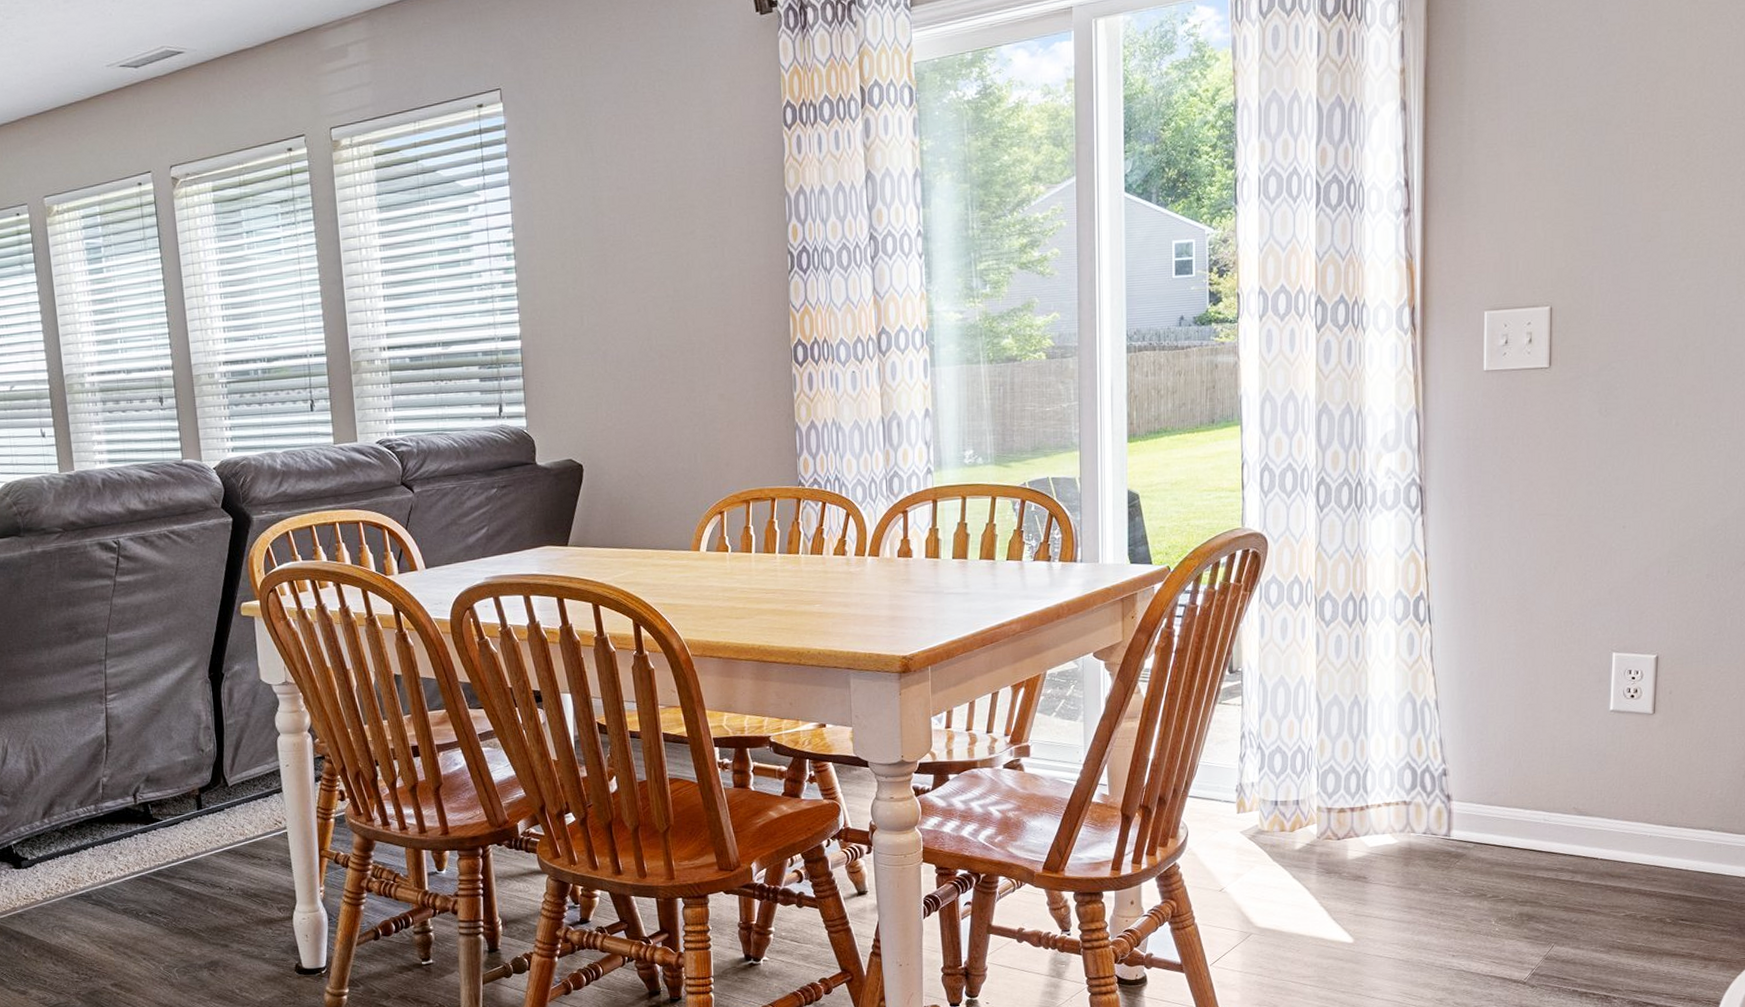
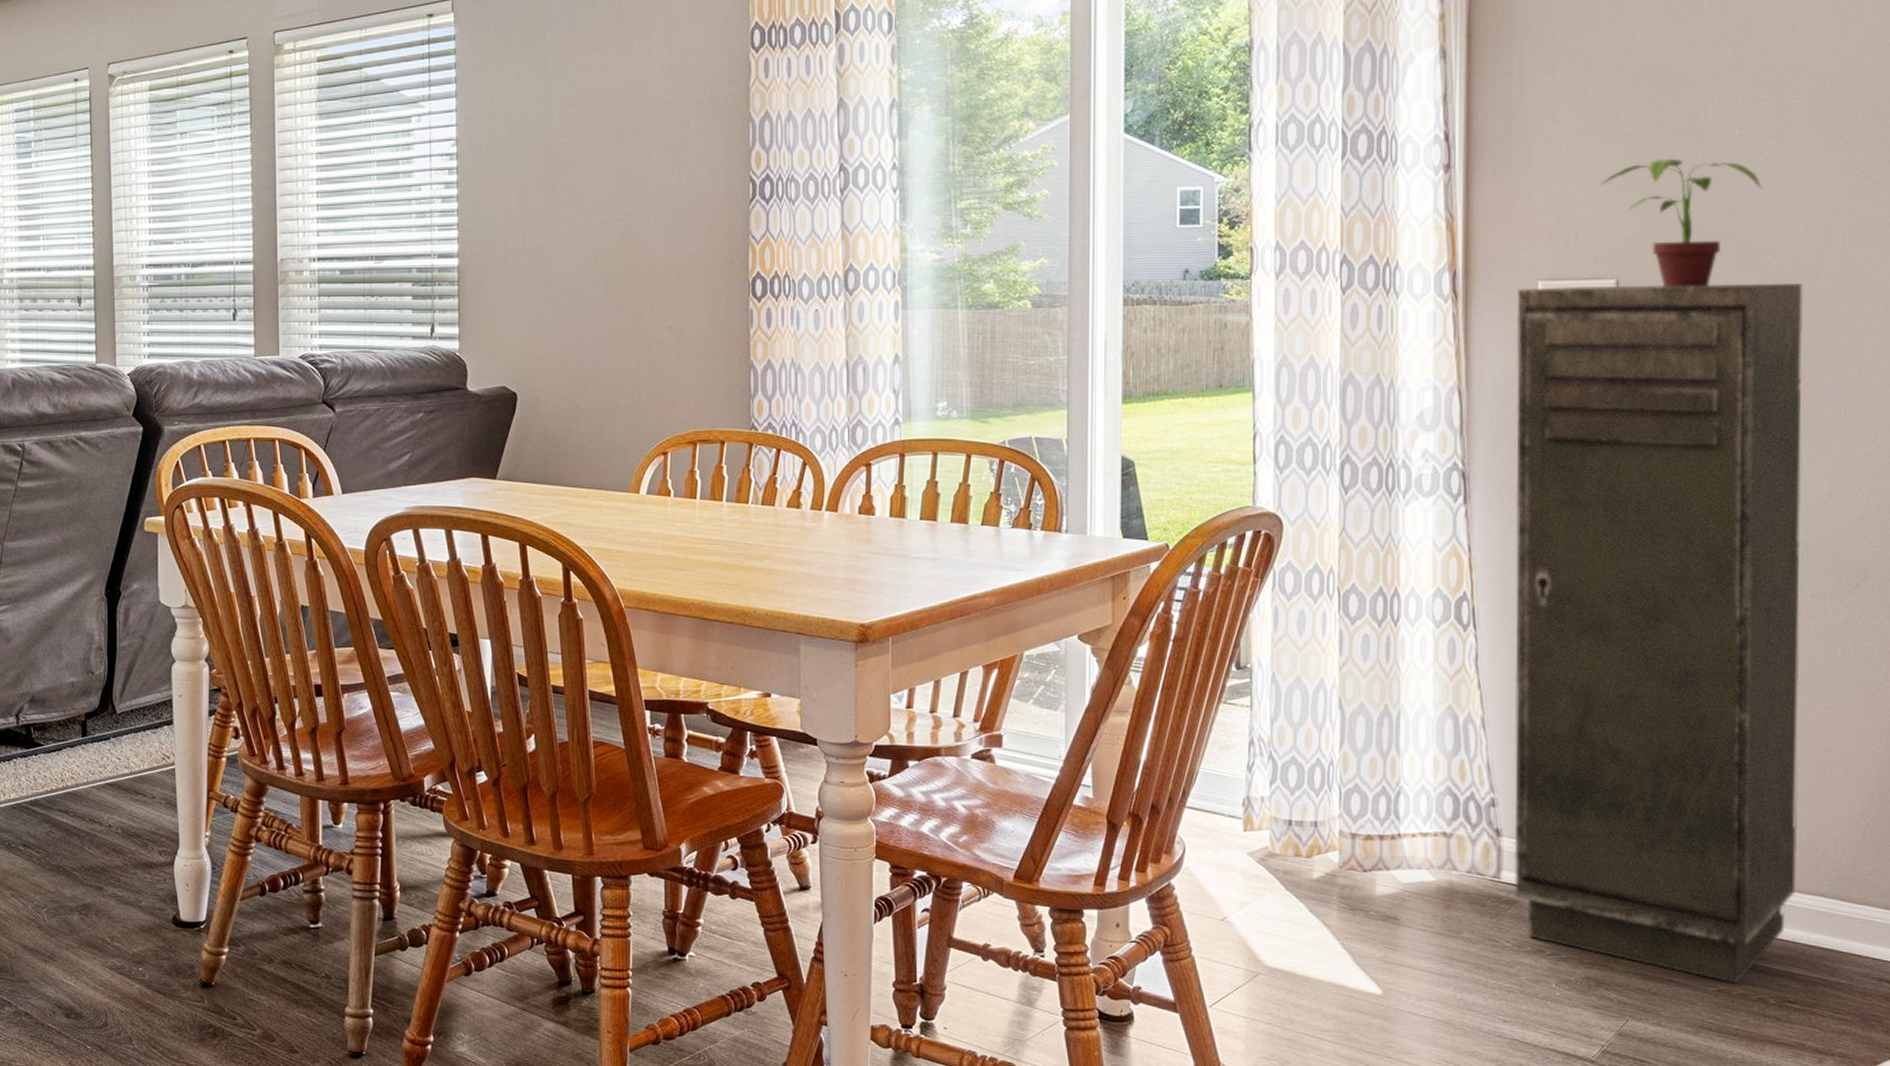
storage cabinet: none [1462,302,1705,909] -> present [1514,284,1803,984]
potted plant: none [1538,193,1673,311] -> present [1601,158,1762,287]

